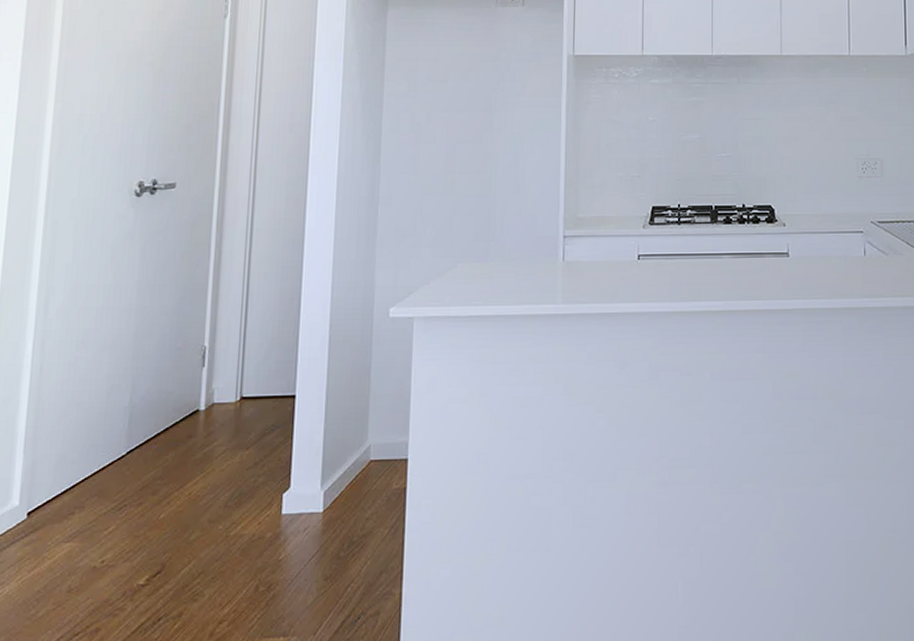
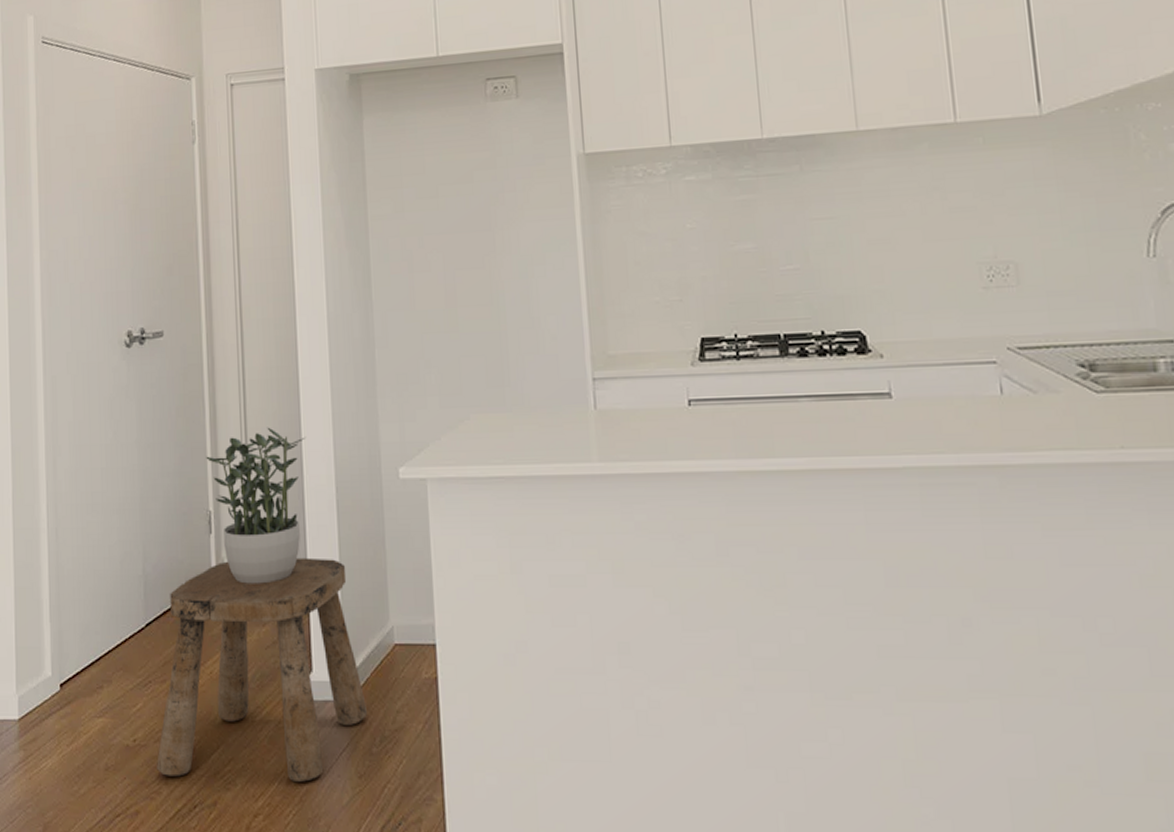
stool: none [123,387,339,593] -> present [157,557,367,782]
potted plant: none [206,271,307,412] -> present [206,427,307,584]

